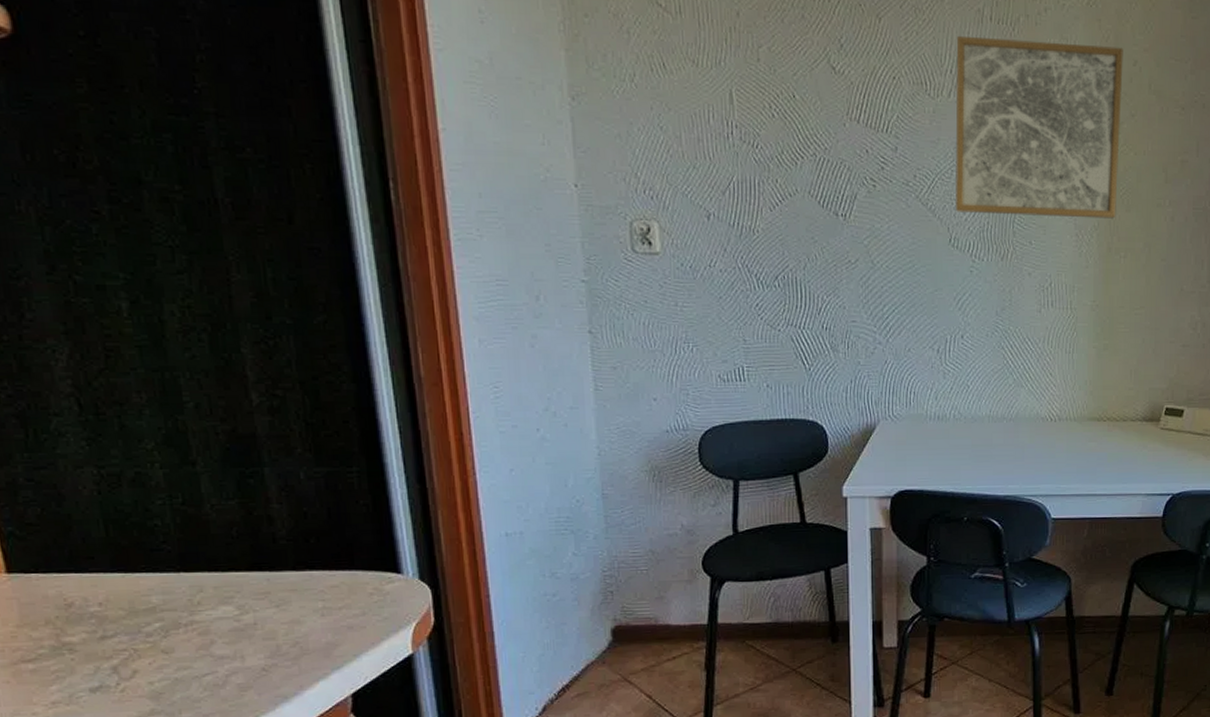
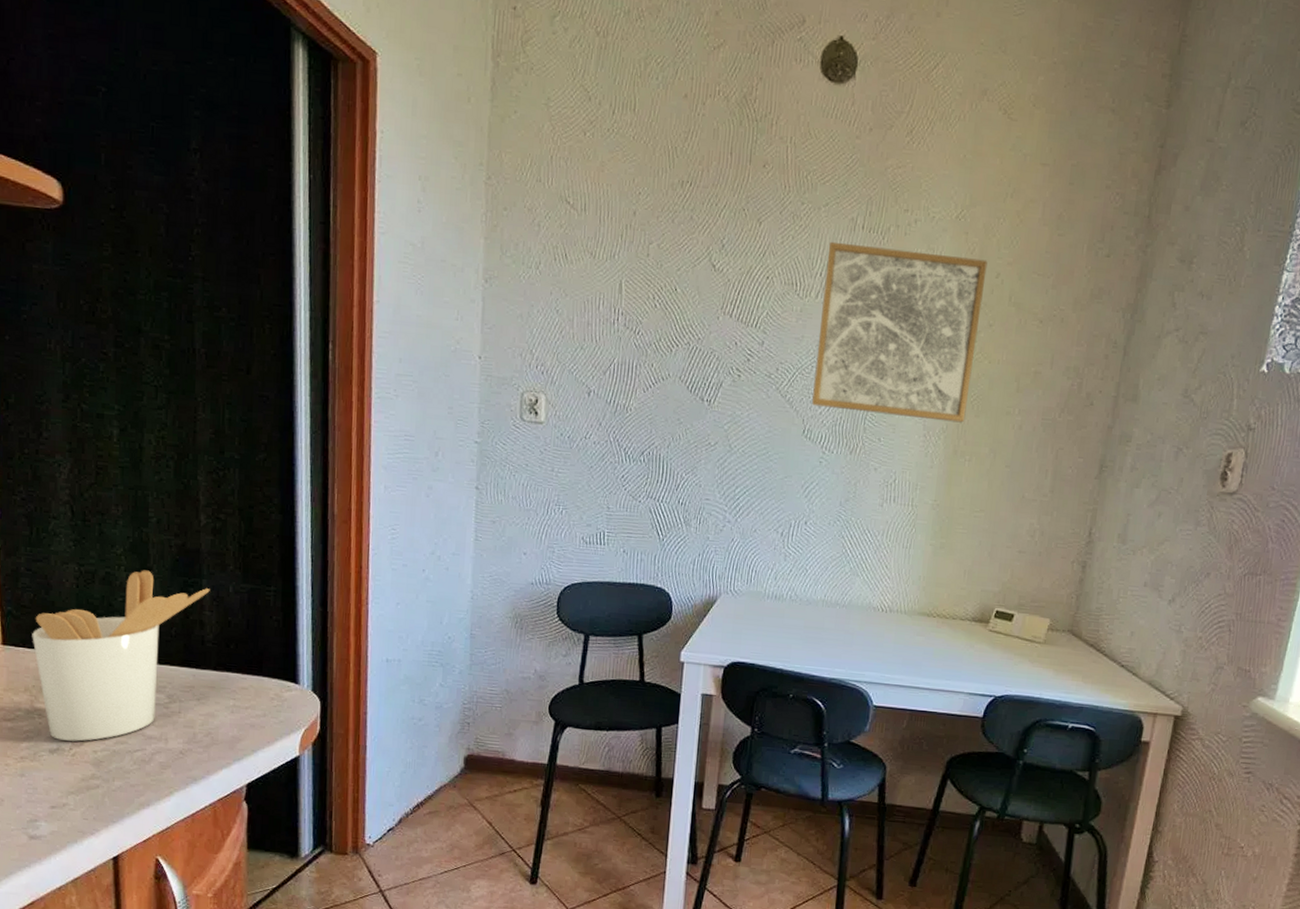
utensil holder: none [45,464,275,676] -> present [32,570,210,742]

